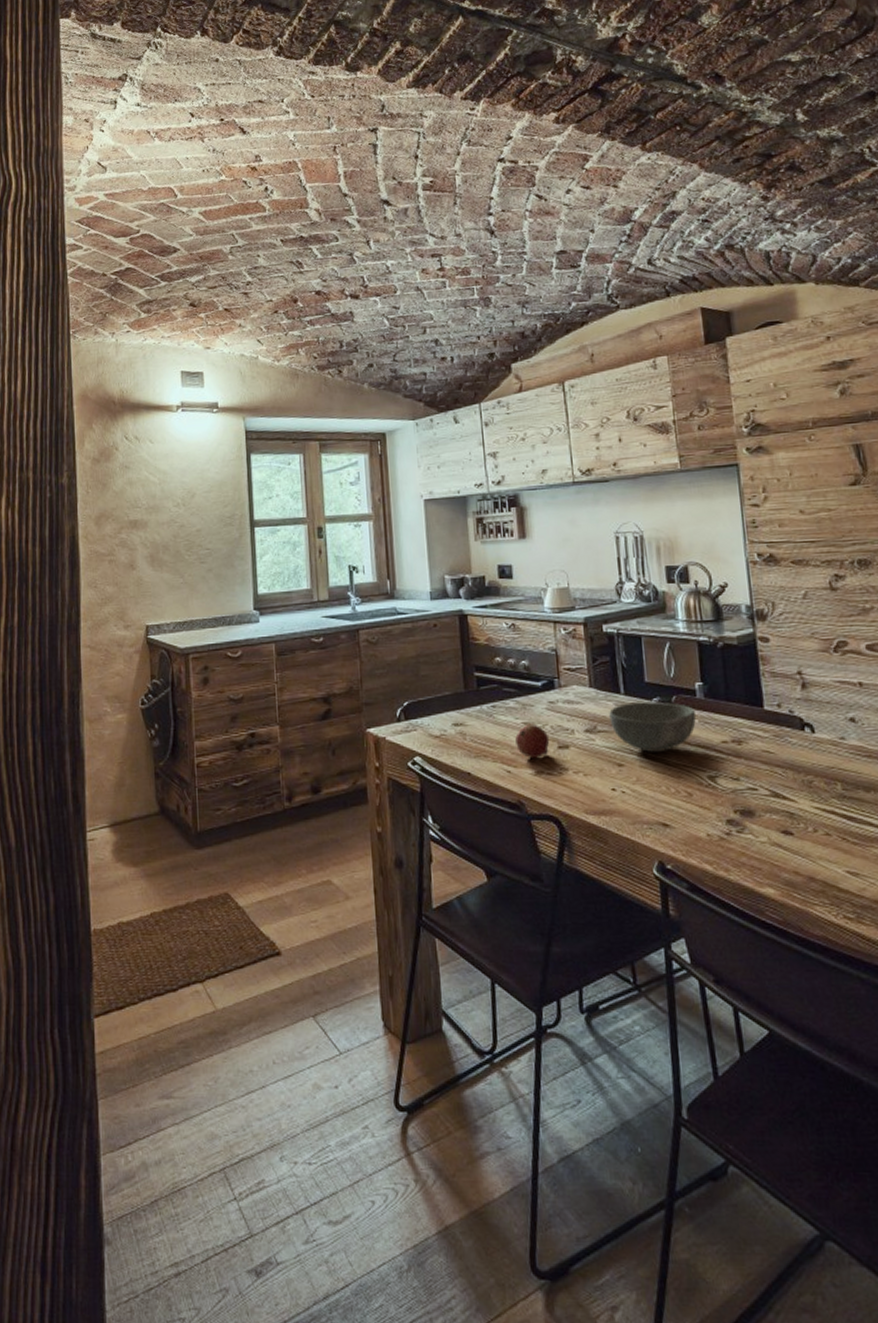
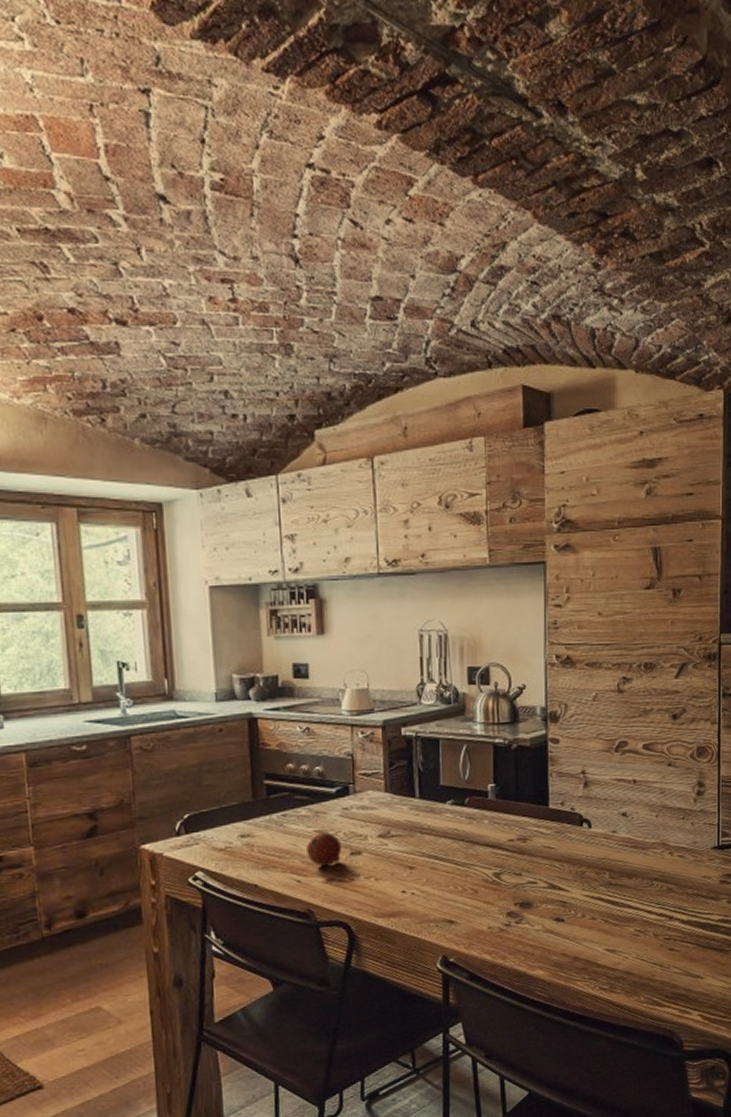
bowl: present [609,701,696,752] -> none [403,804,486,854]

